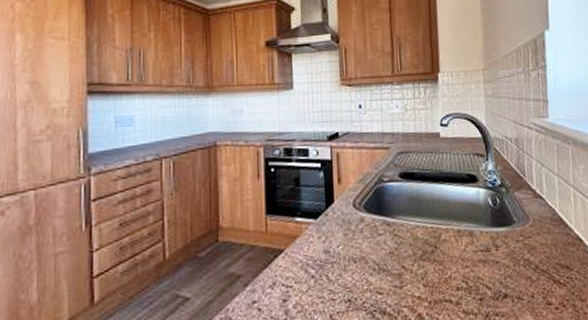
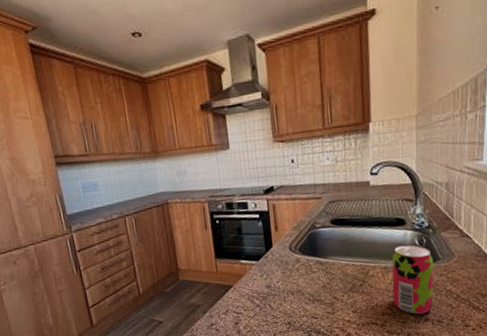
beverage can: none [465,205,511,290] -> present [392,245,434,315]

